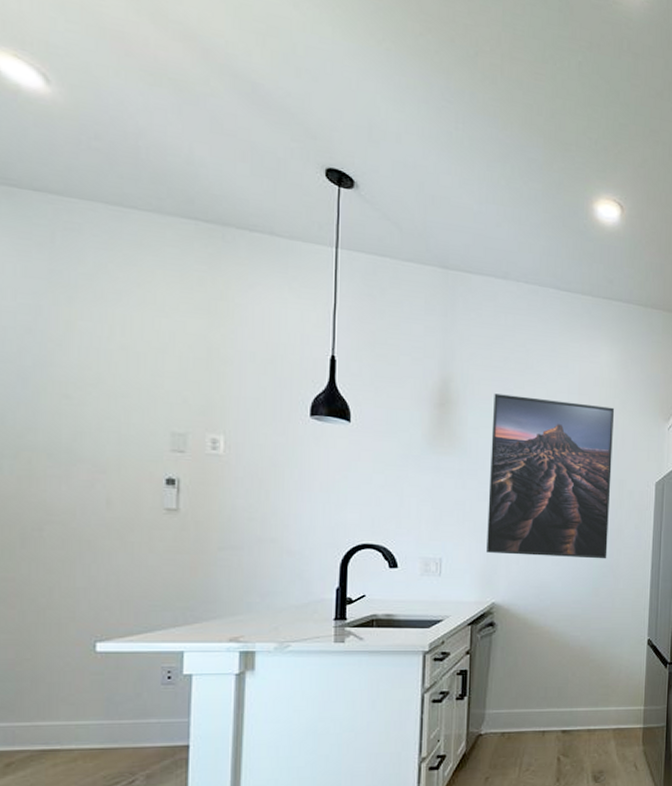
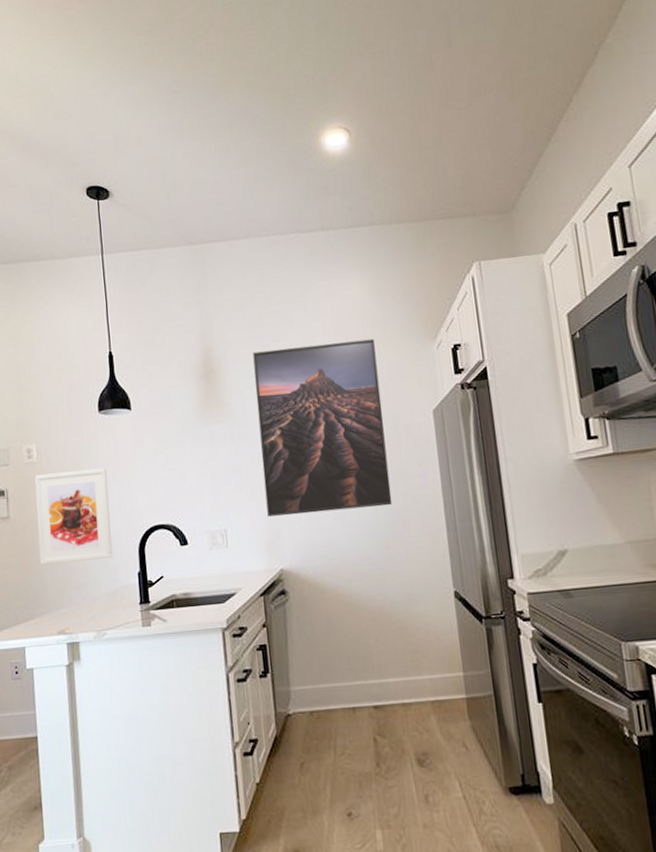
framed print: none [214,470,312,570] -> present [35,468,113,565]

